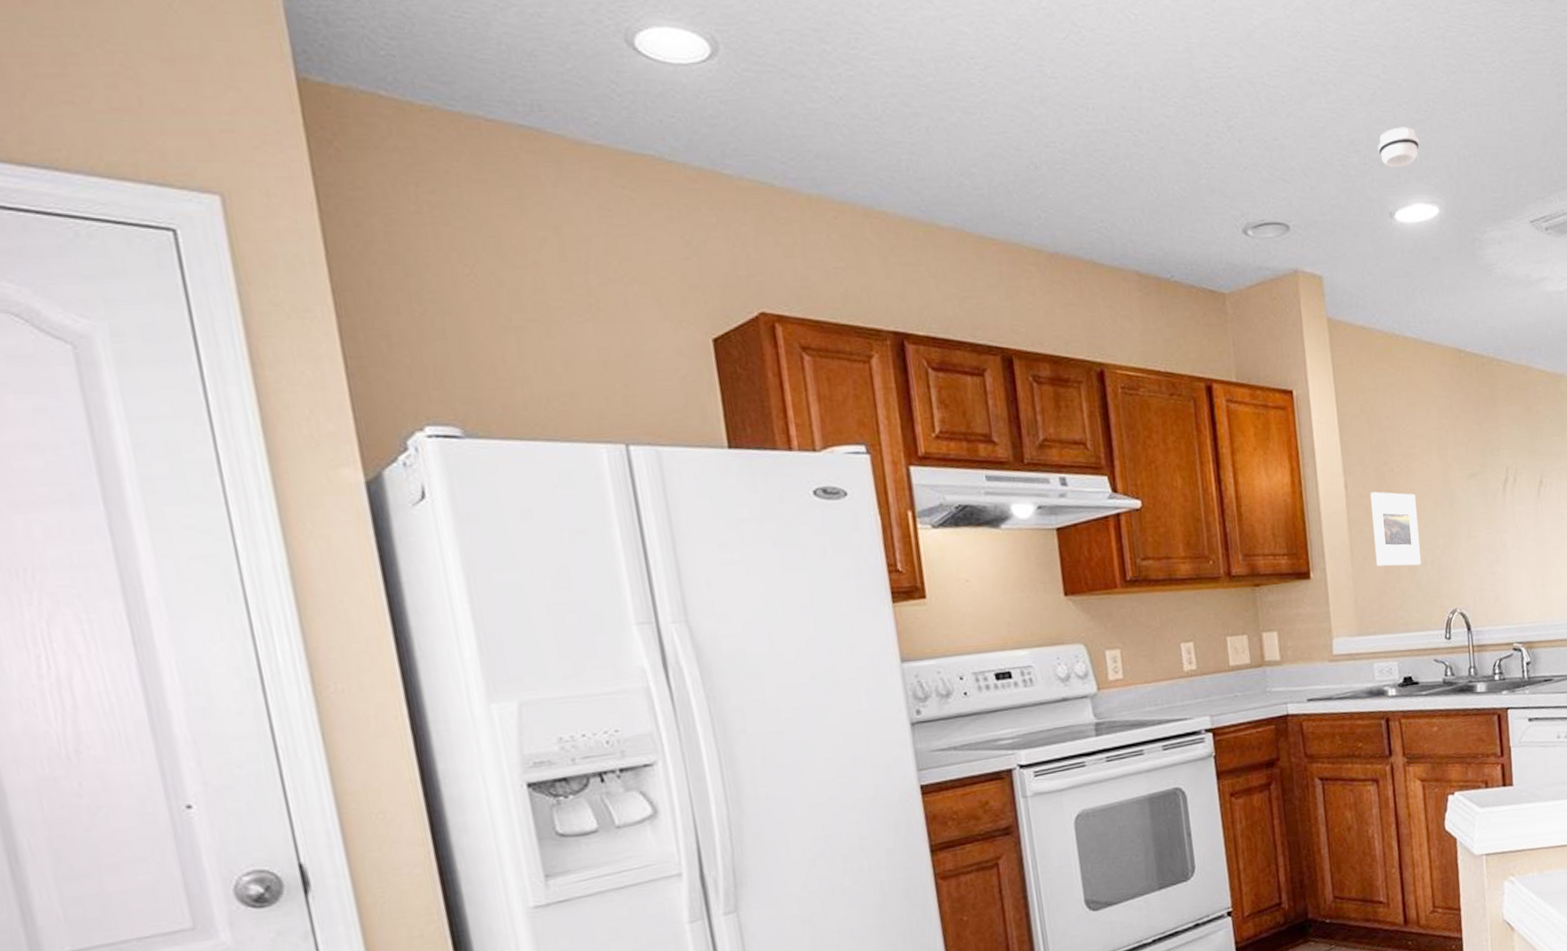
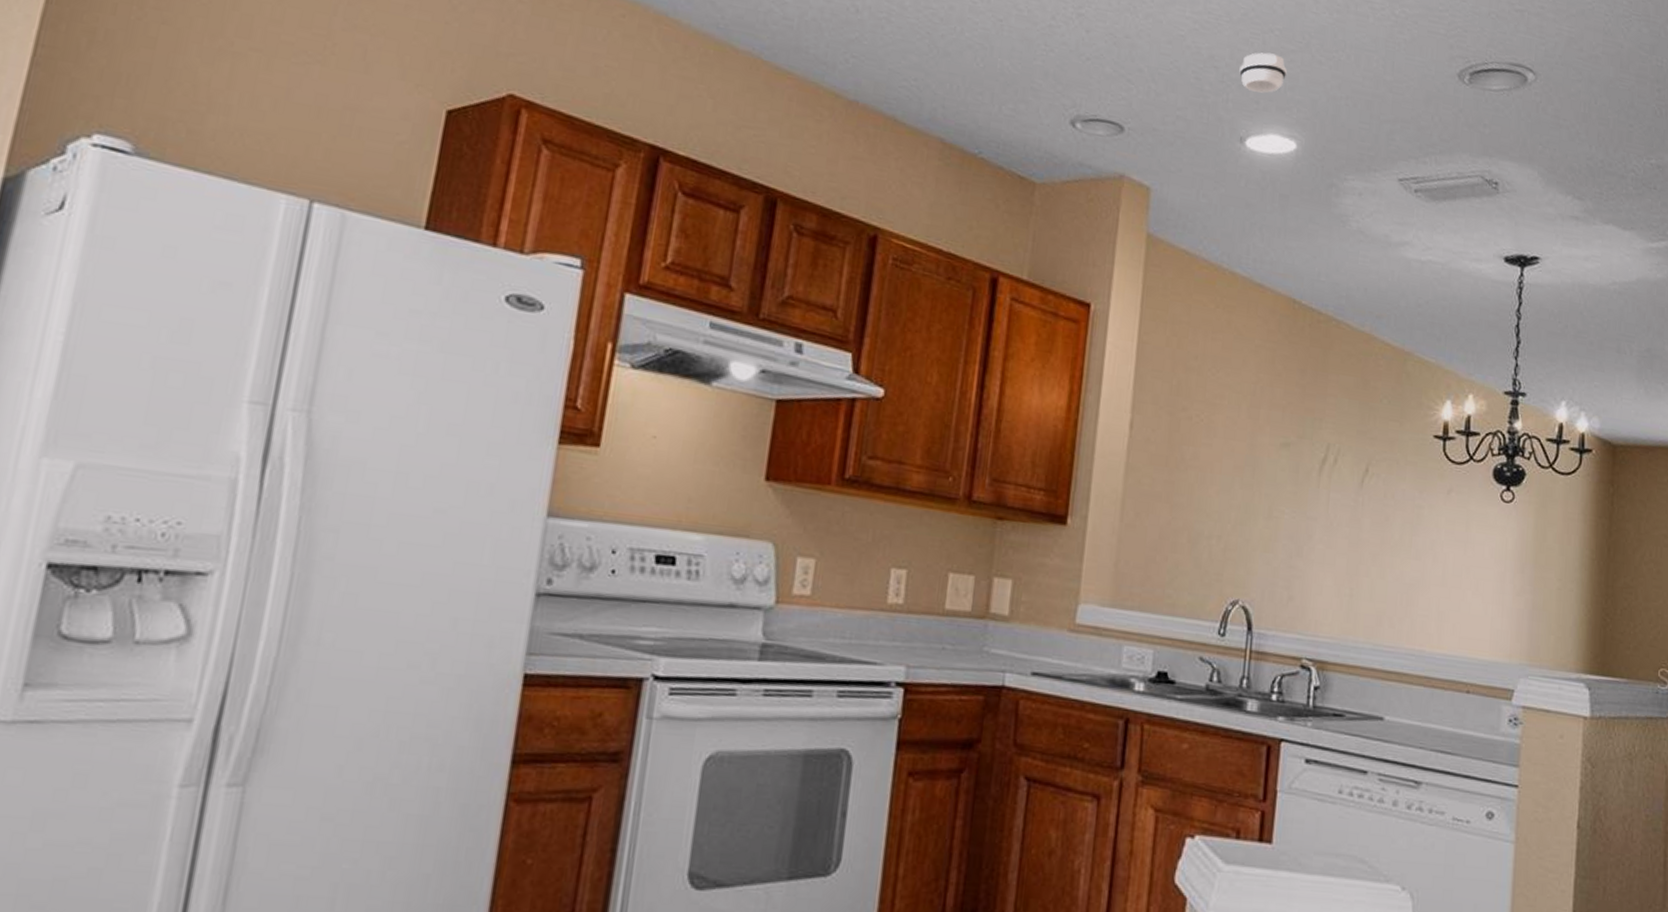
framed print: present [1370,491,1421,567] -> none [1149,438,1213,538]

